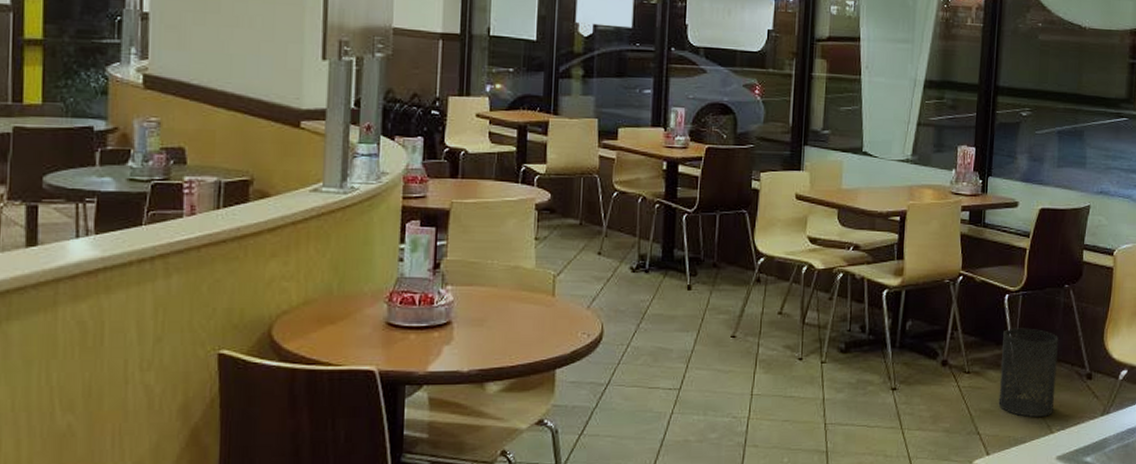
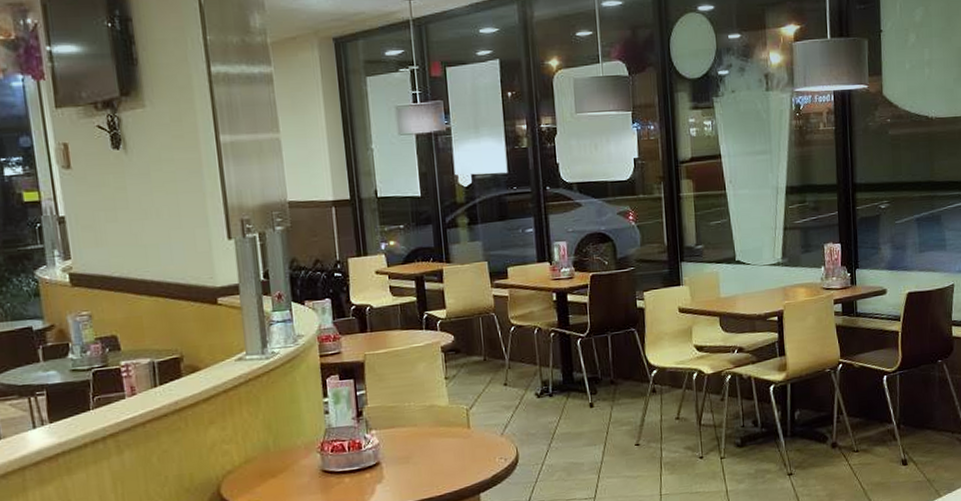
trash can: present [998,328,1058,417] -> none [885,404,940,485]

